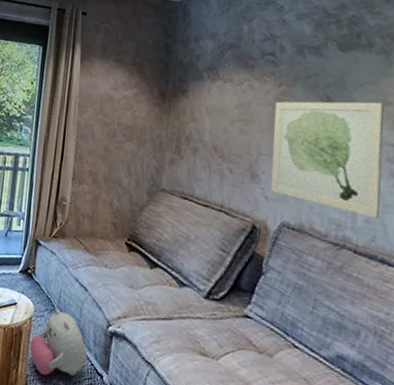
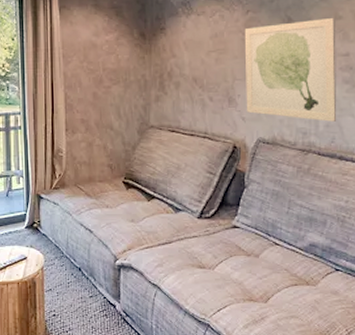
plush toy: present [29,308,88,376] -> none [44,254,100,317]

